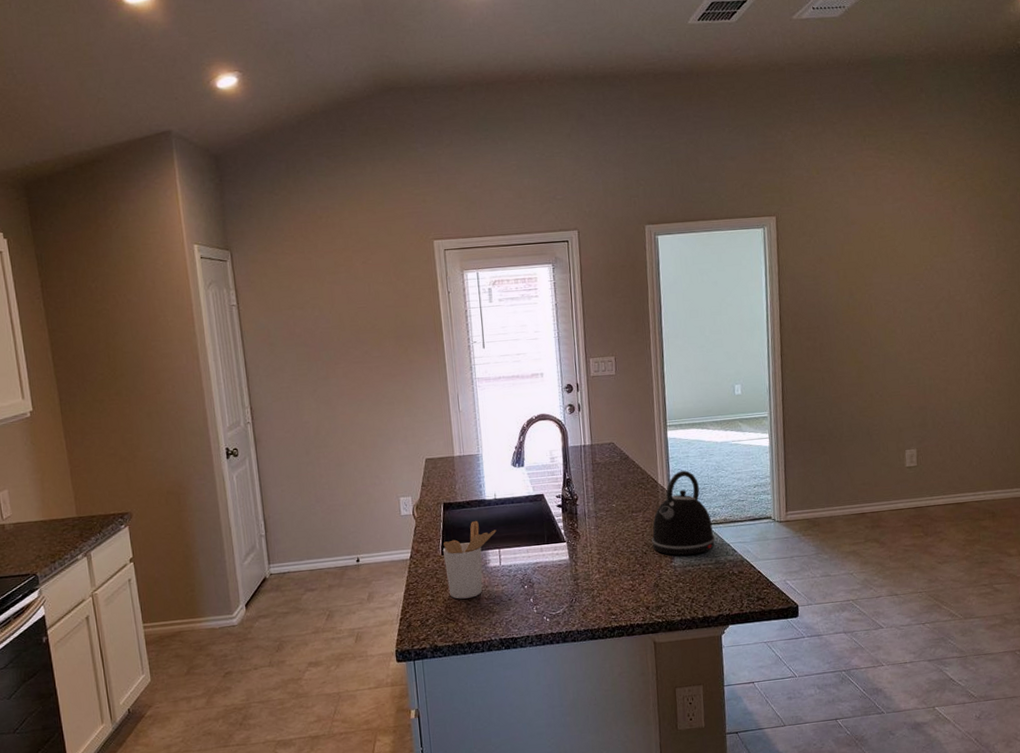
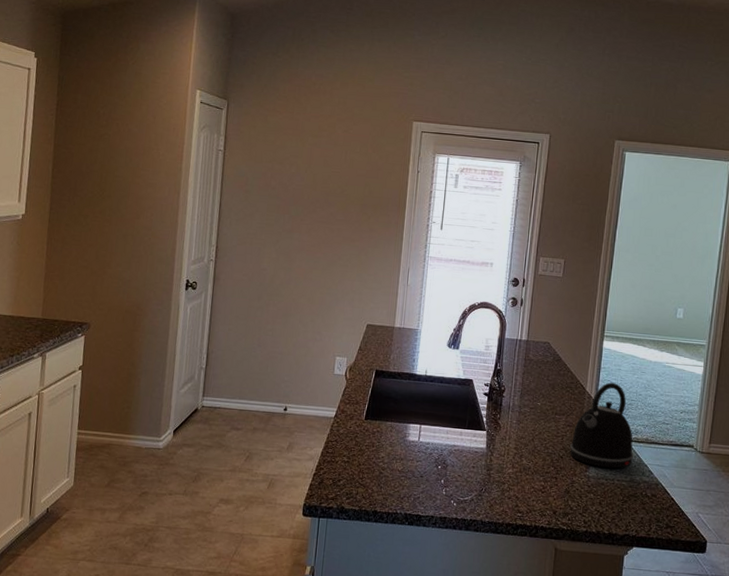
utensil holder: present [443,520,497,599] -> none [365,392,421,468]

